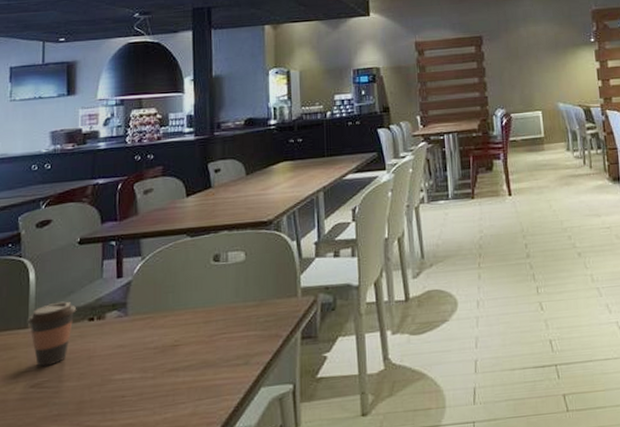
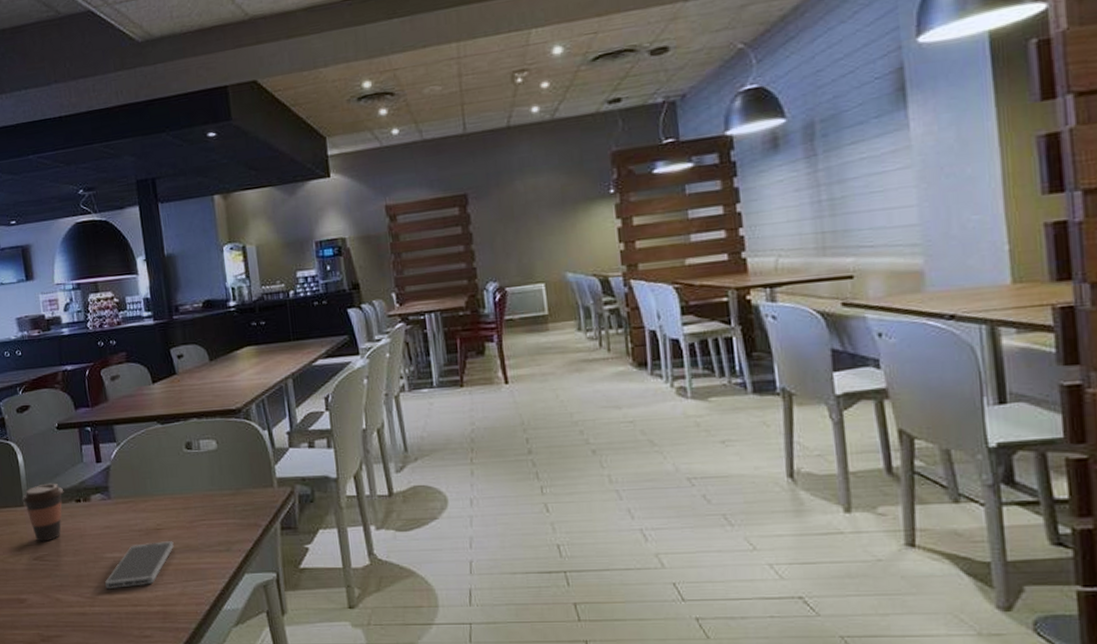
smartphone: none [110,357,190,416] -> present [105,541,174,590]

